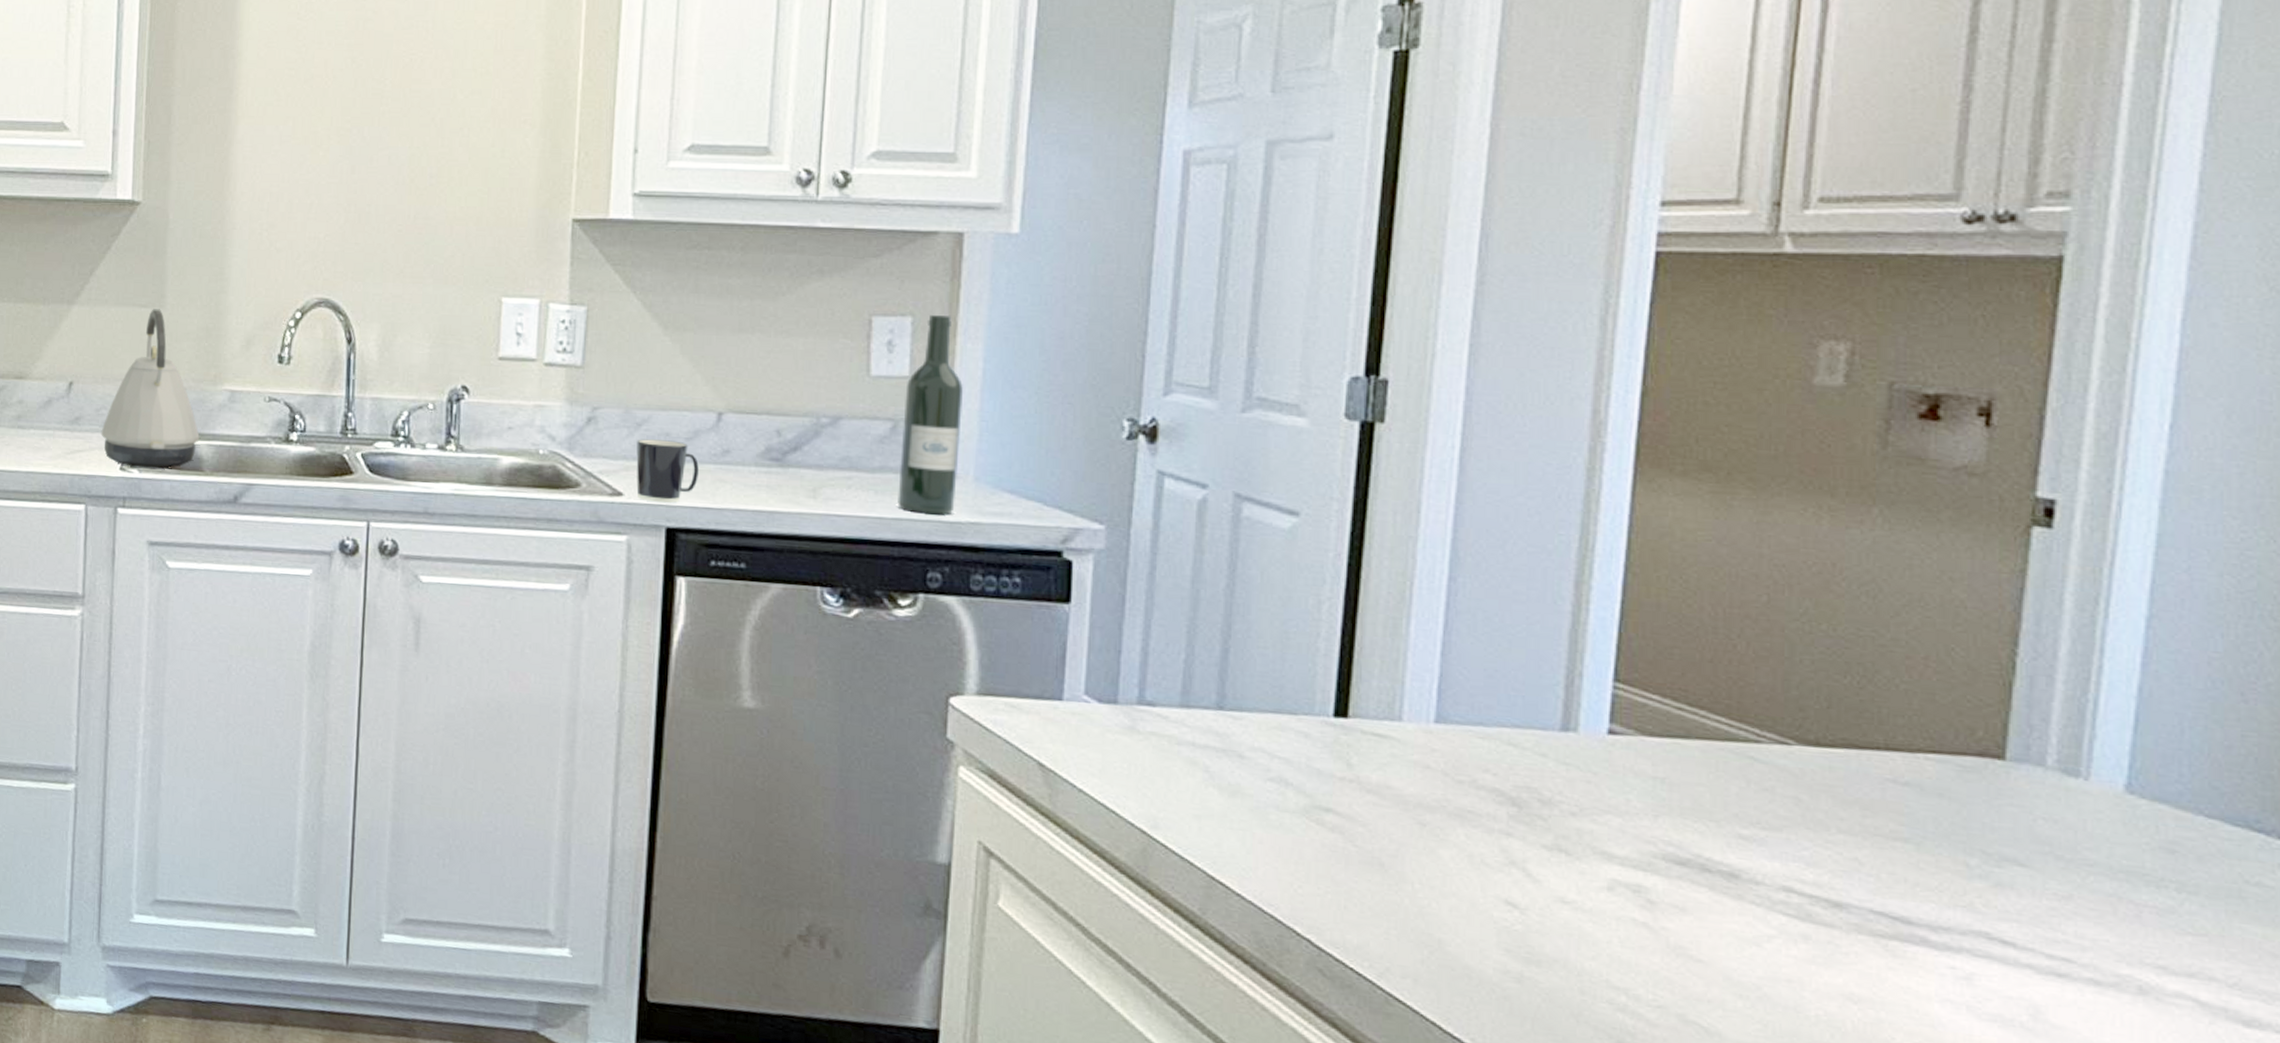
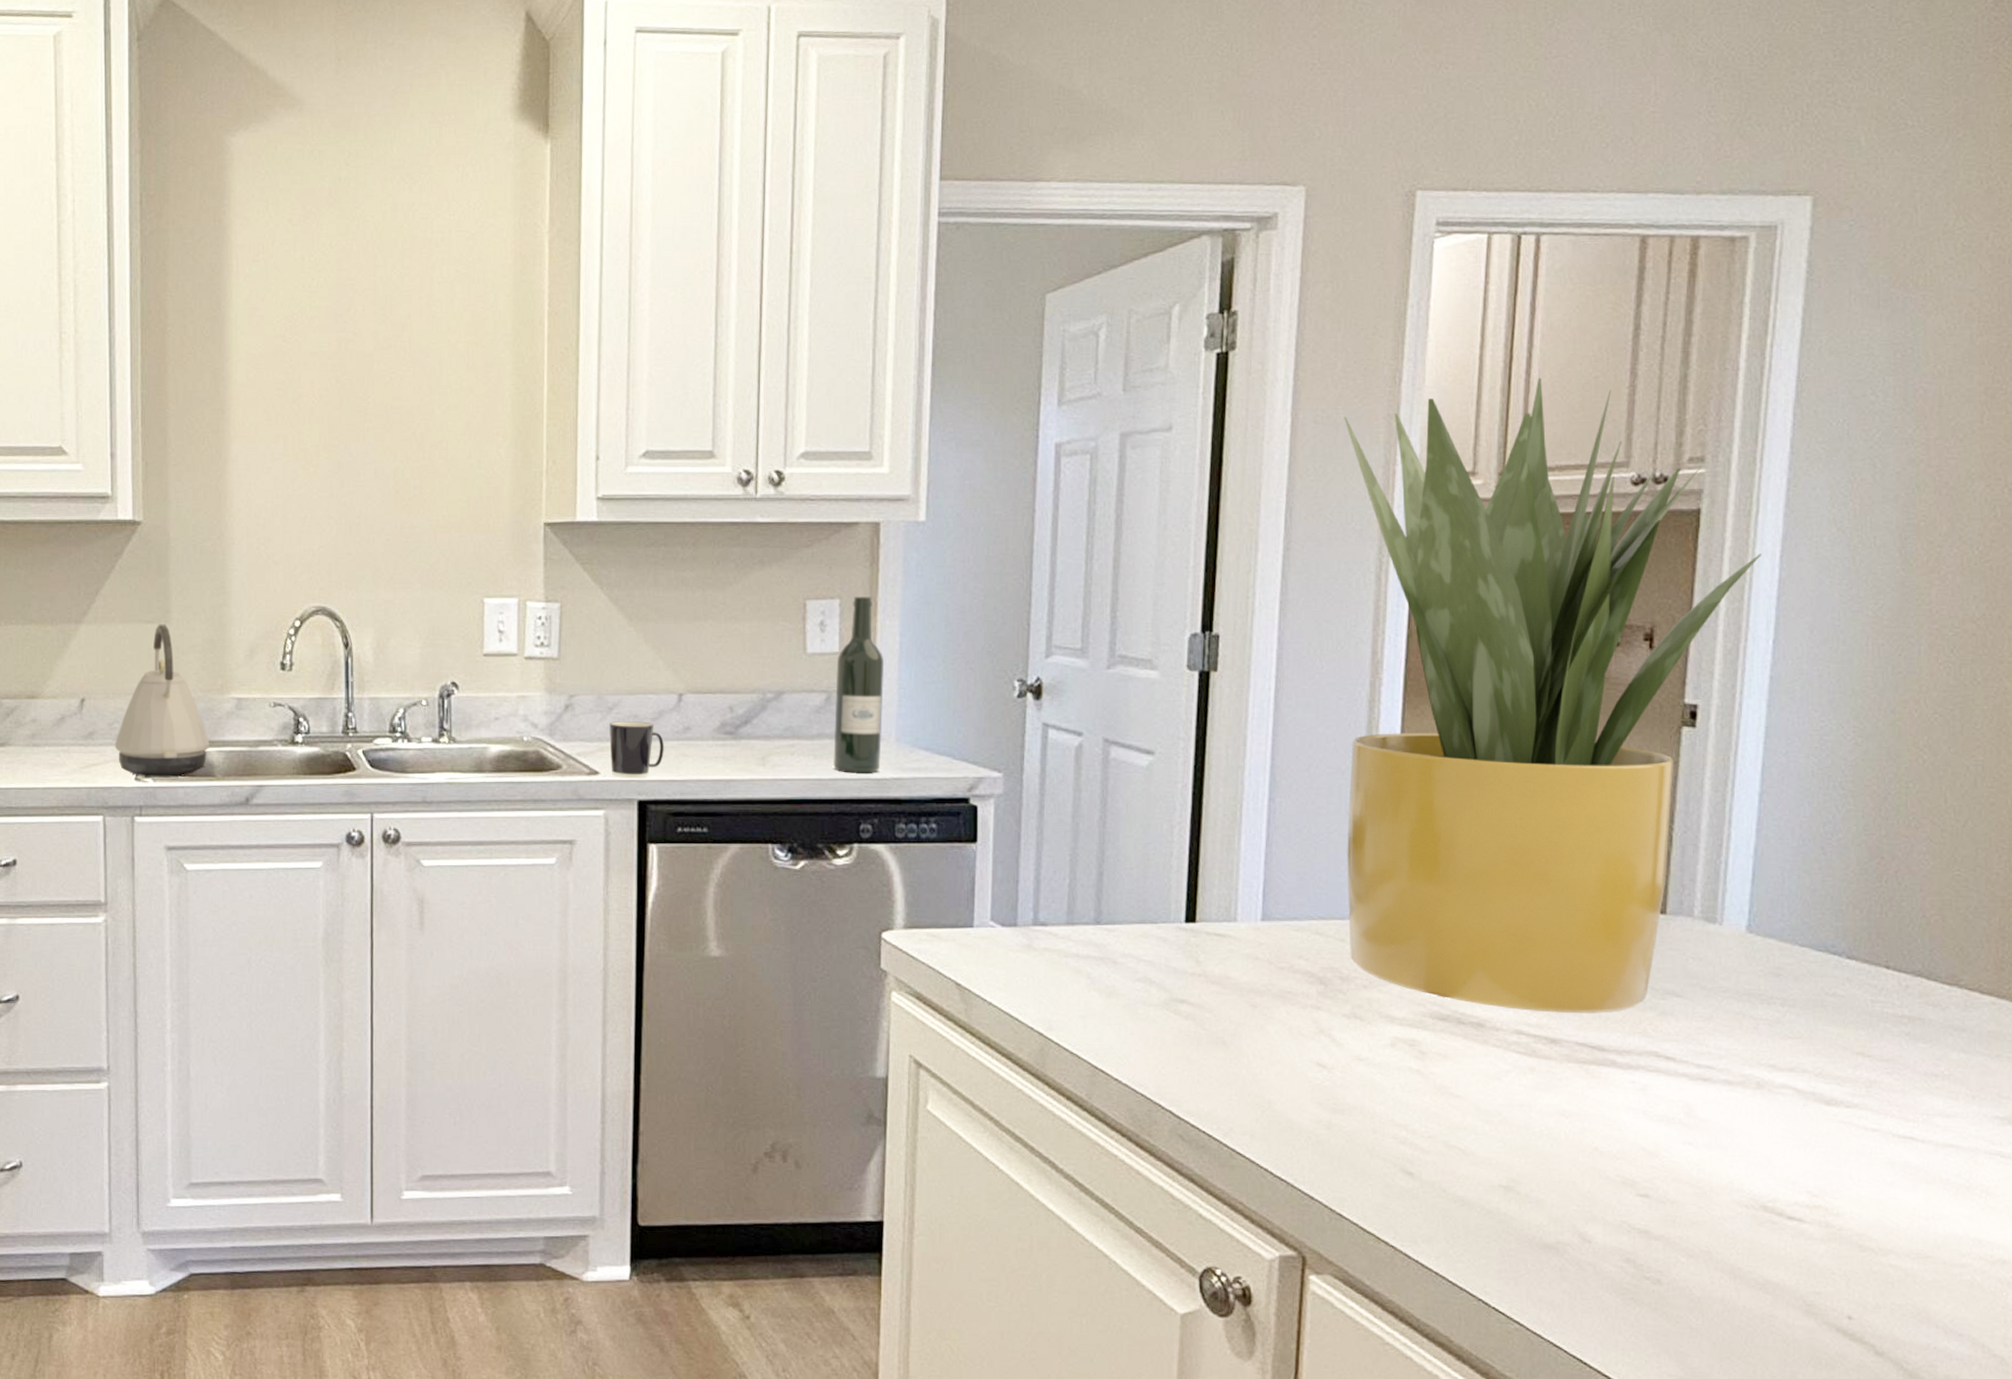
planter: none [1551,88,2154,877] -> present [1344,377,1762,1013]

